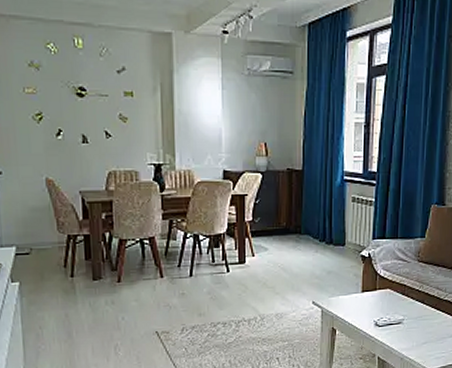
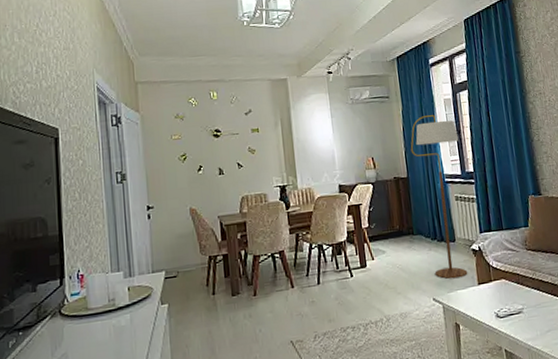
floor lamp: none [310,101,367,284] -> present [410,115,468,279]

